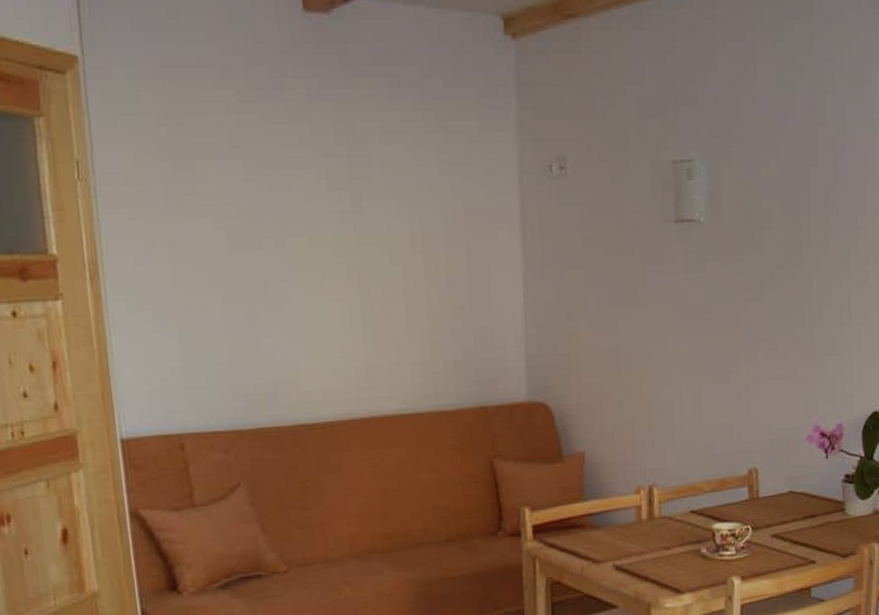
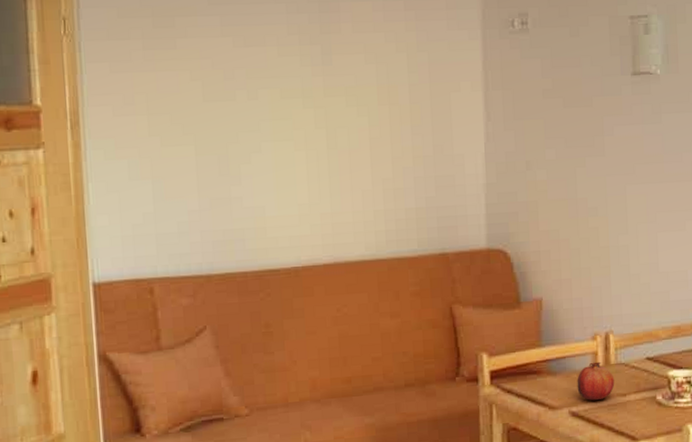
fruit: none [620,515,659,554] -> present [577,361,615,400]

